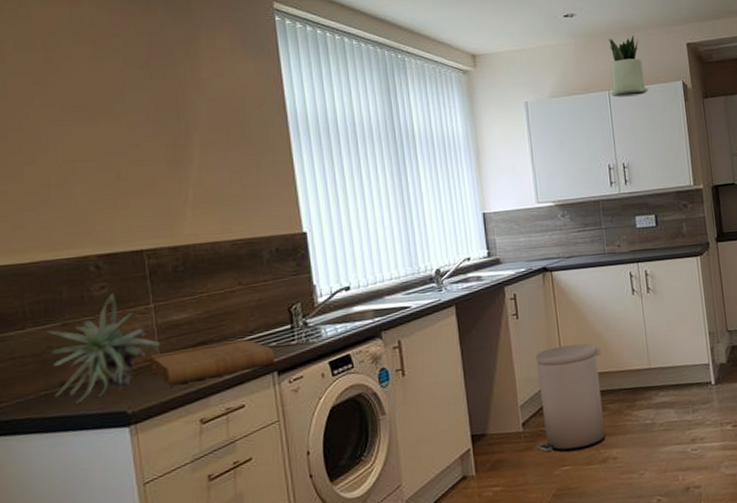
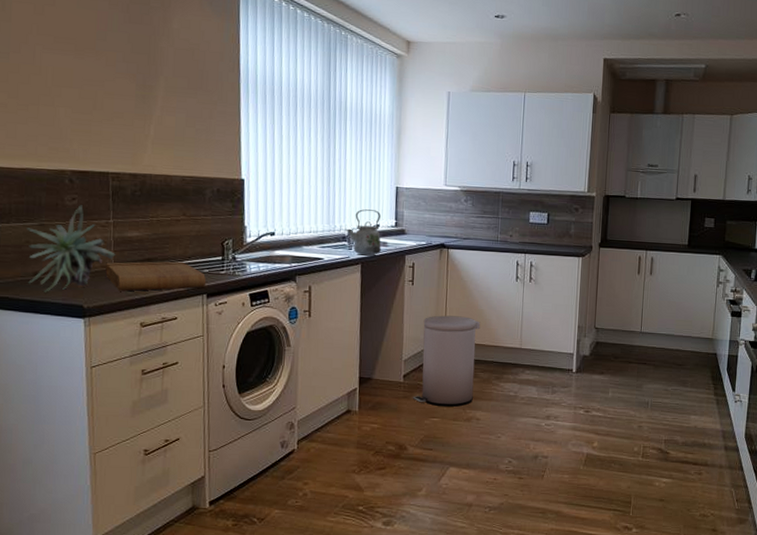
kettle: none [432,242,476,296] -> present [346,209,381,256]
planter: present [609,36,649,98] -> none [526,43,562,102]

